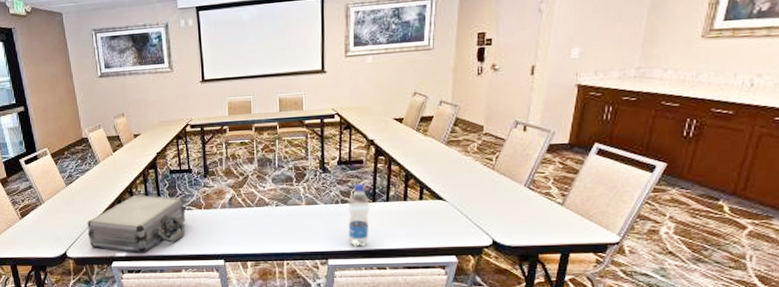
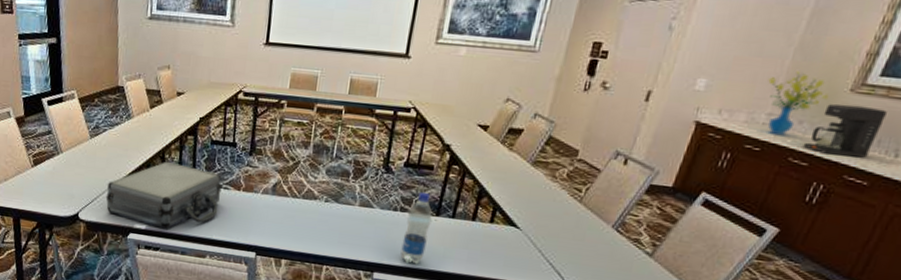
bouquet: none [631,28,685,85] -> present [768,71,830,136]
coffee maker: none [671,47,736,94] -> present [803,103,887,158]

